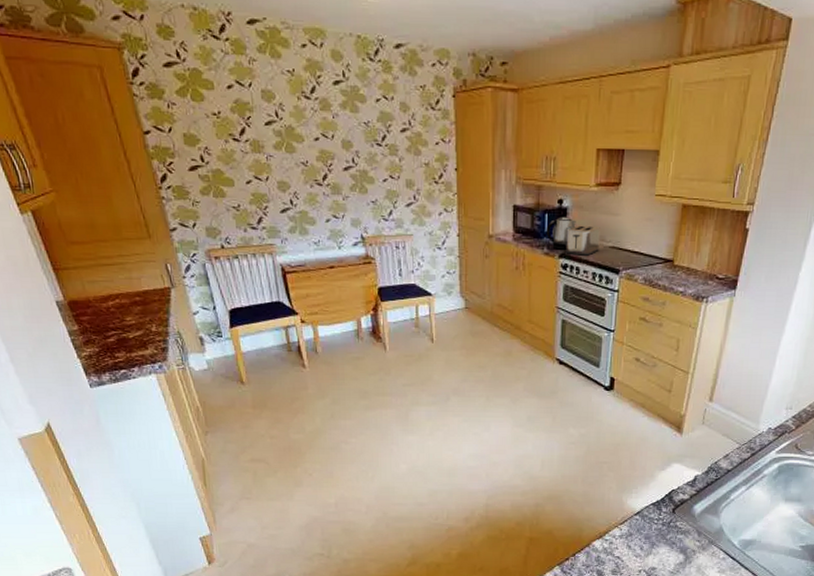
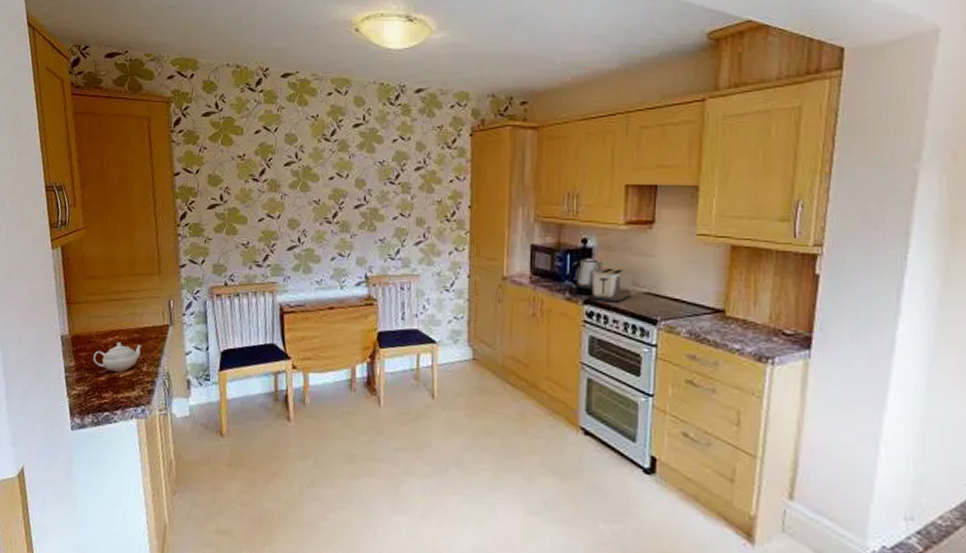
teapot: none [96,305,147,333] -> present [93,342,141,372]

